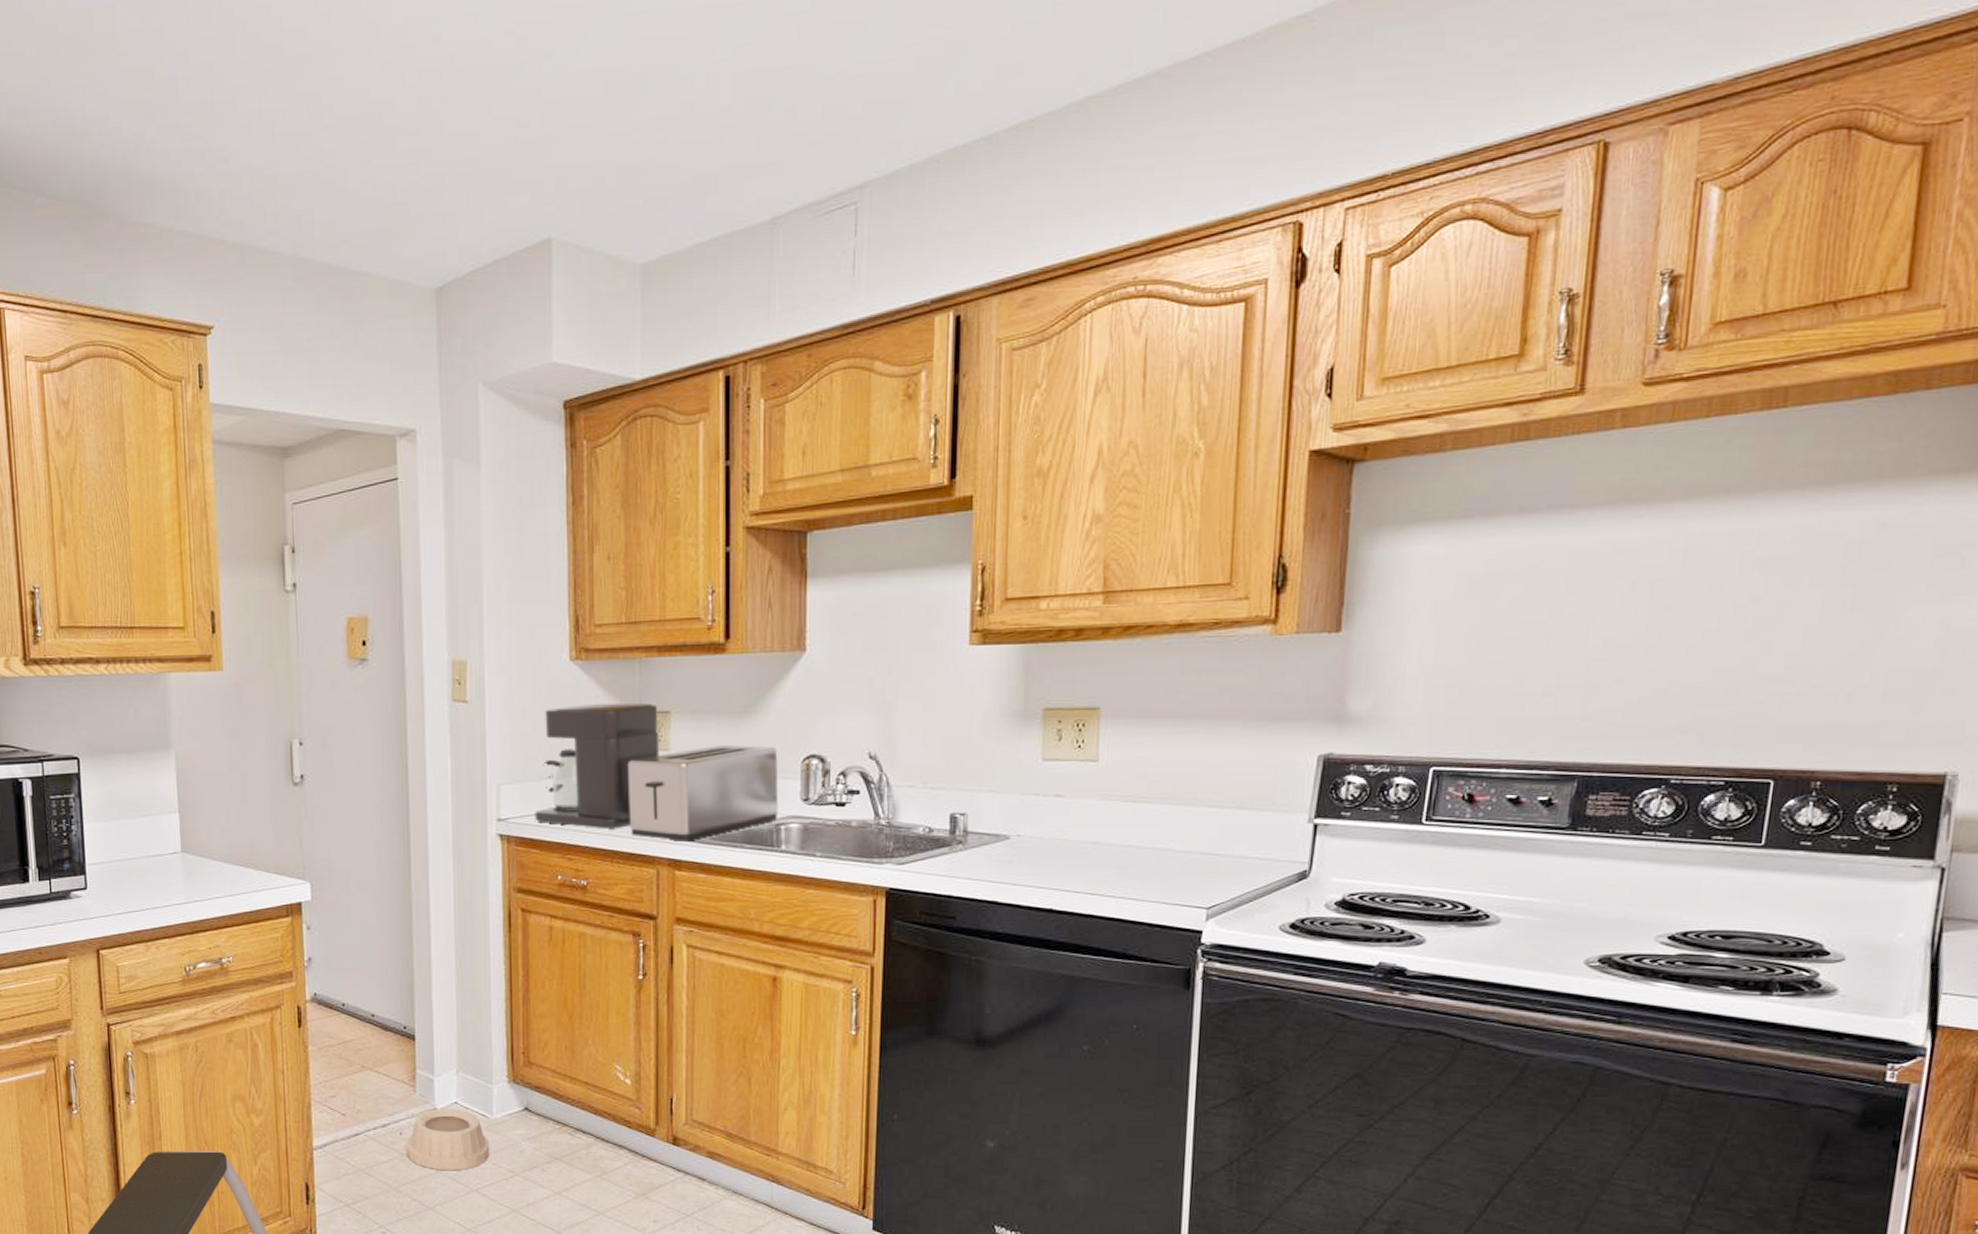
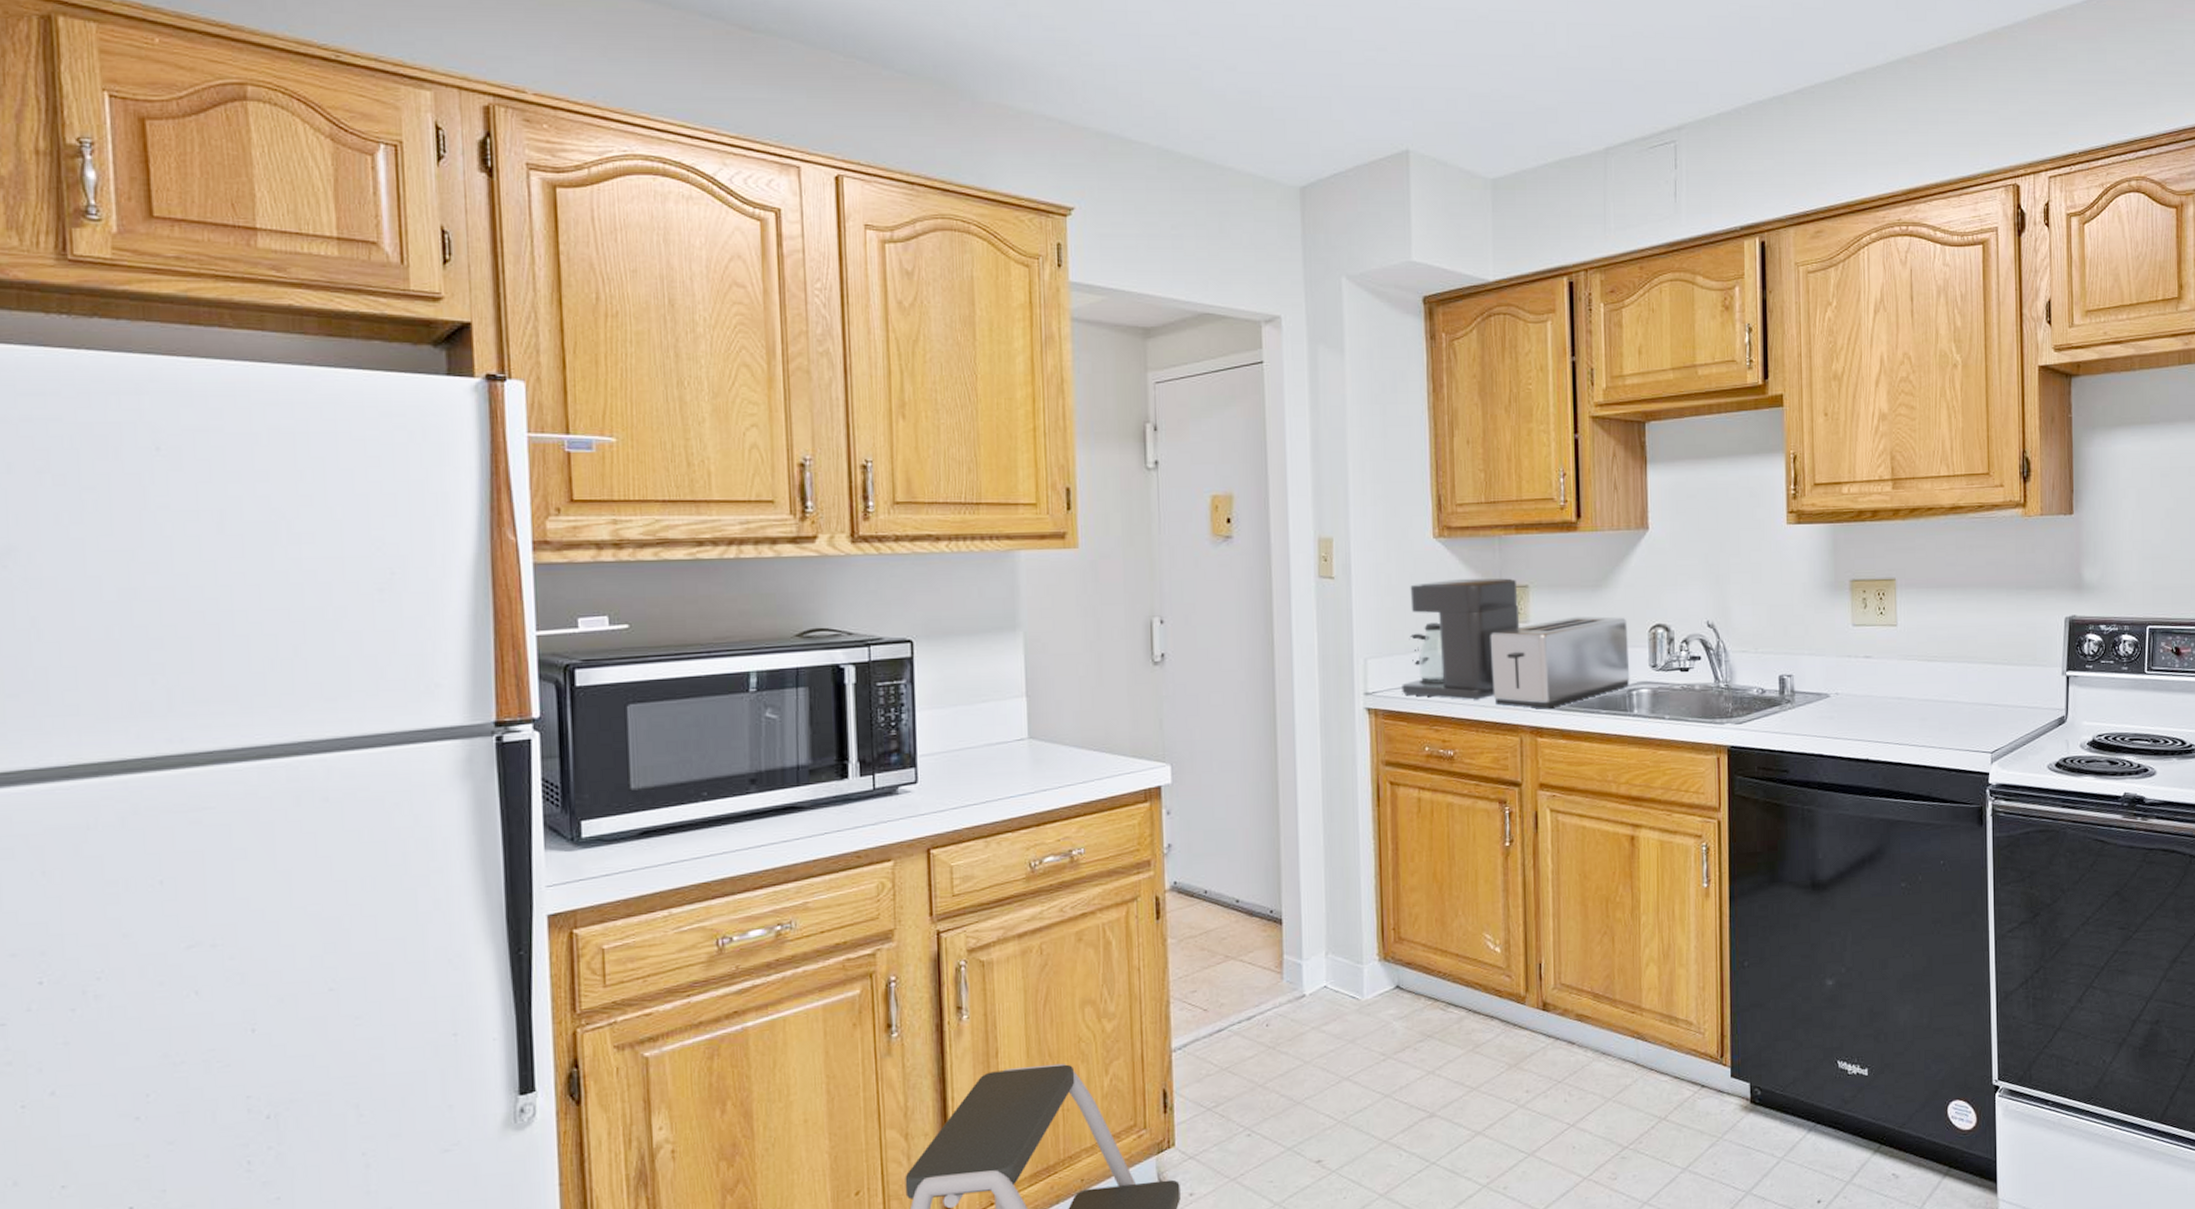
pet bowl: present [406,1109,490,1171] -> none [1272,993,1361,1061]

